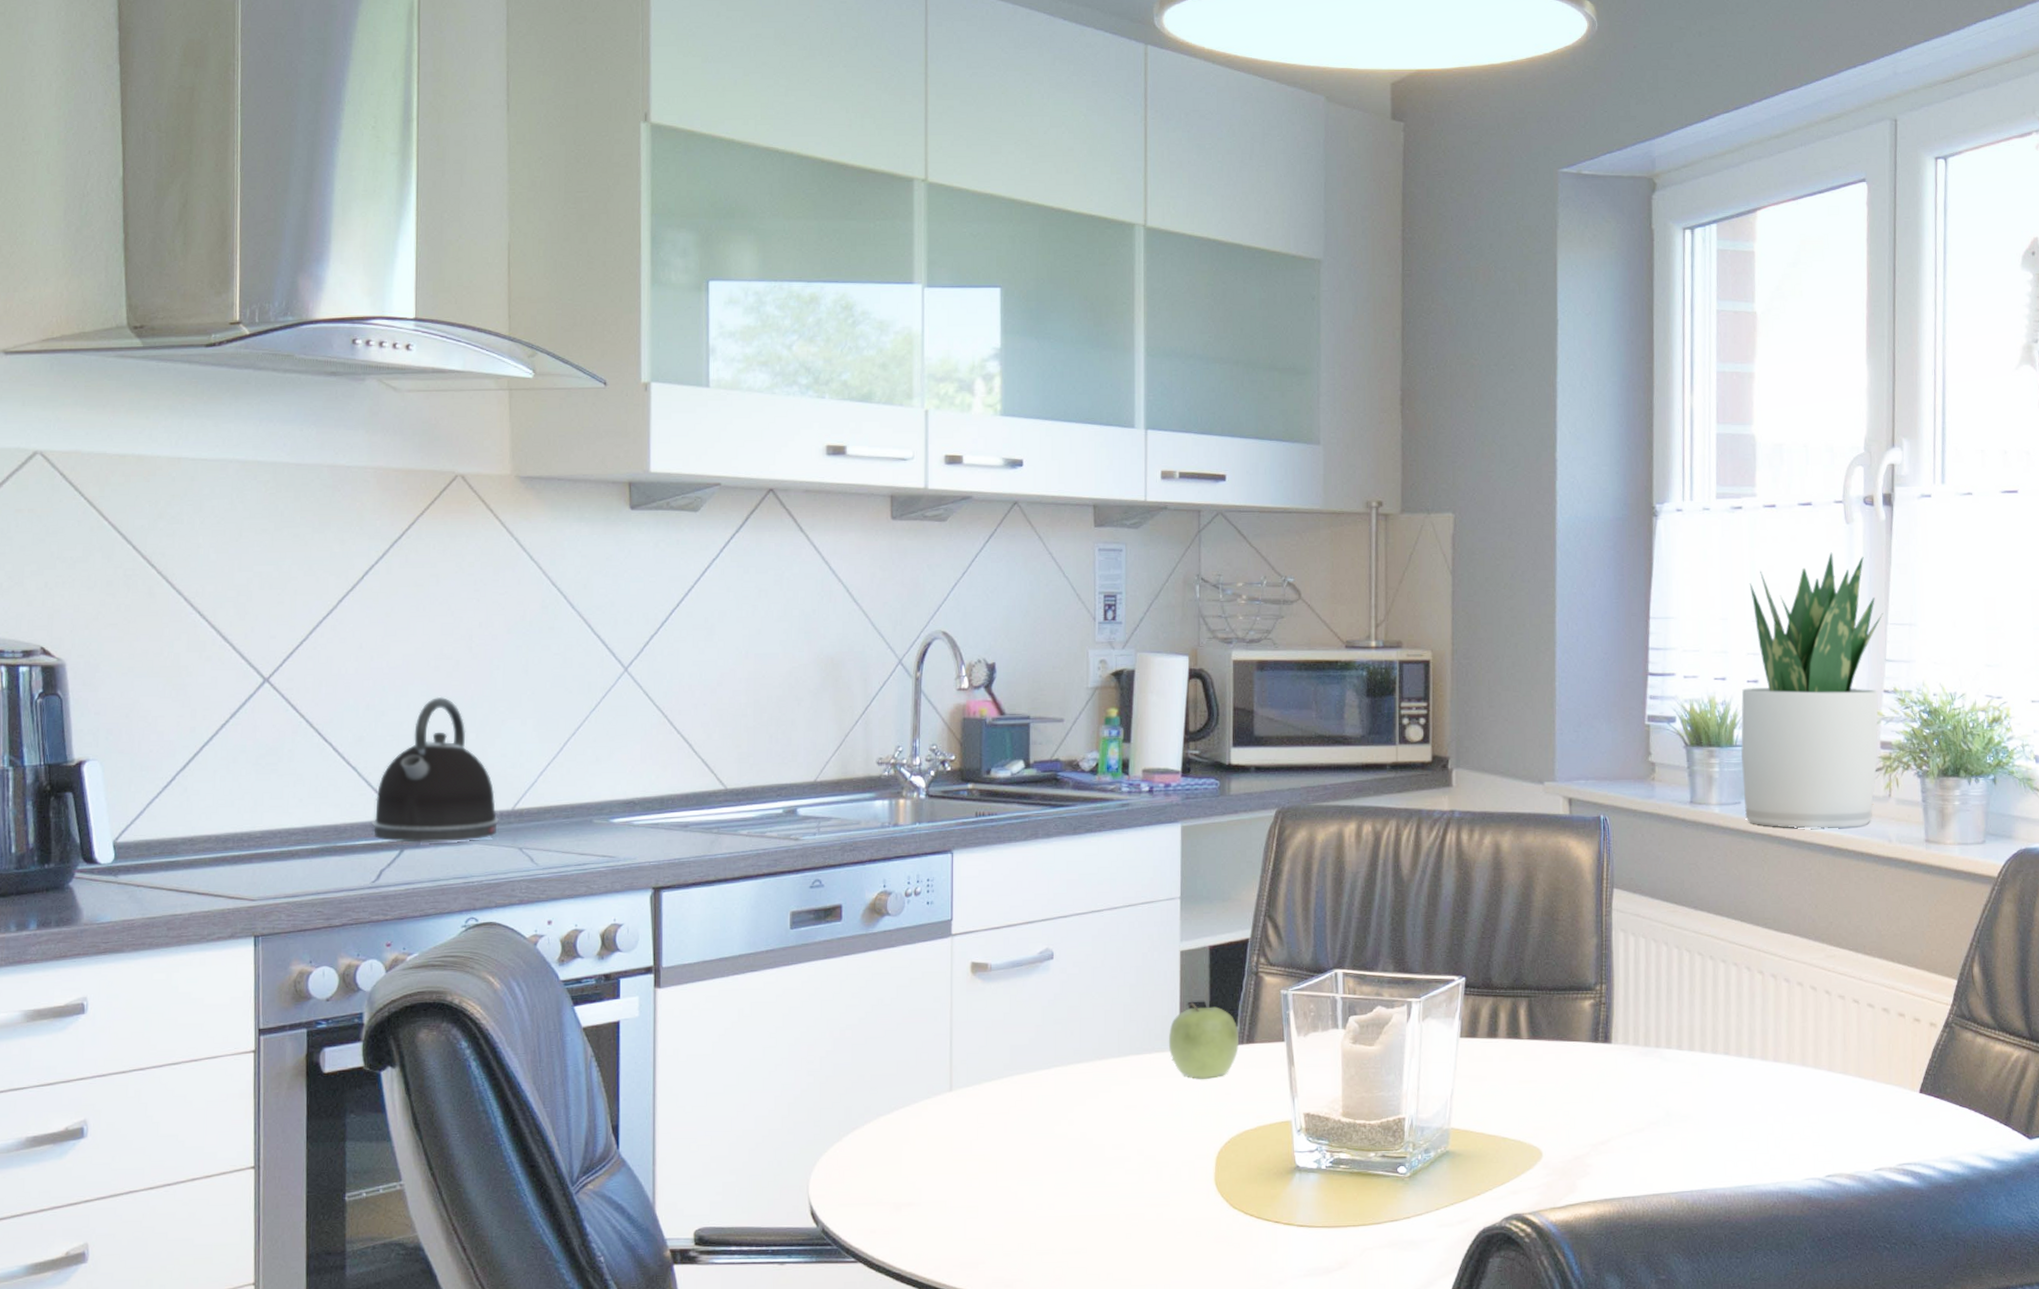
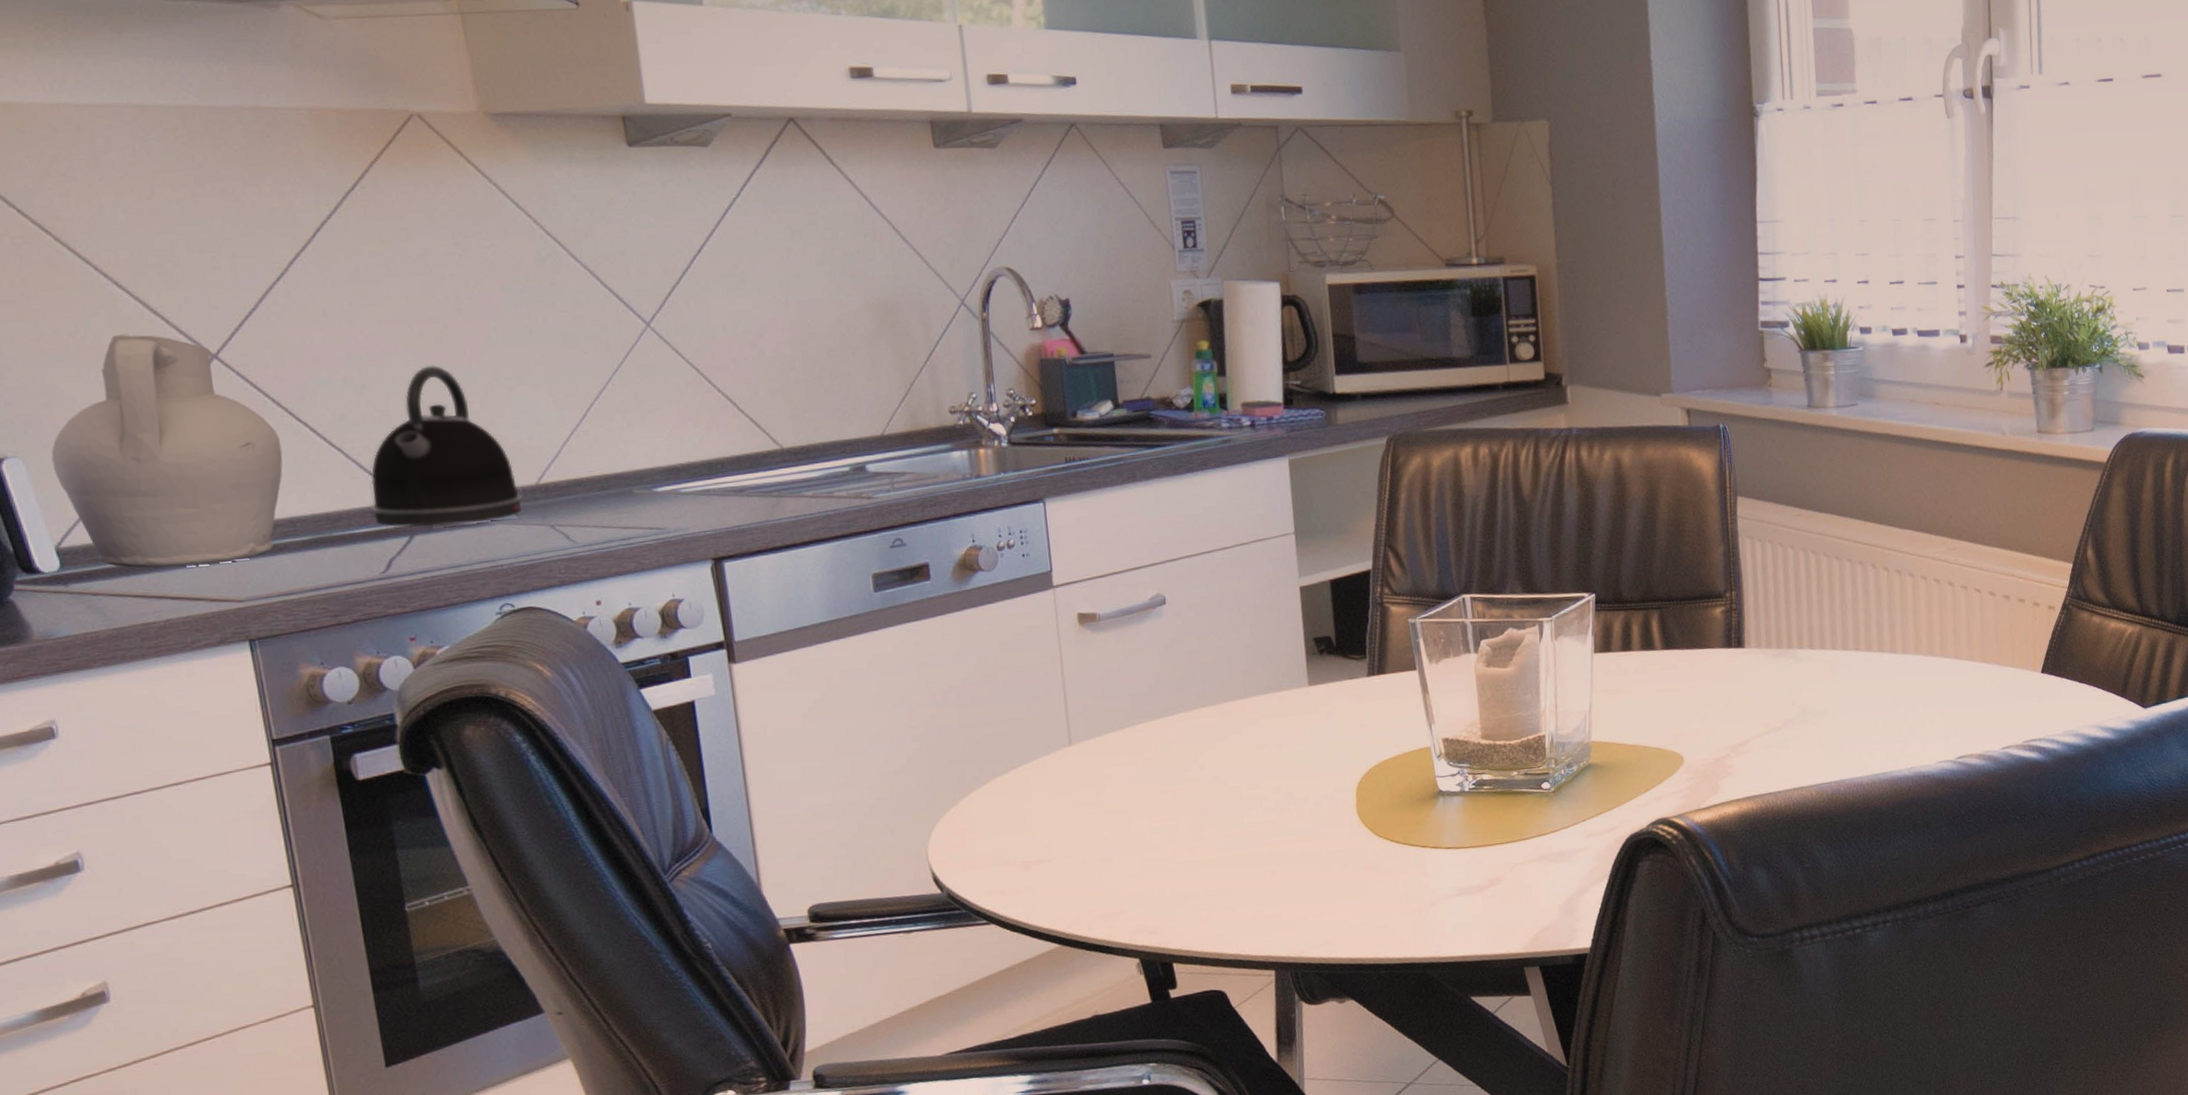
ceramic jug: none [123,657,308,866] -> present [51,334,283,568]
fruit: present [1168,1002,1239,1079] -> none [1295,638,1370,714]
planter: present [1741,552,1884,829] -> none [1853,148,1988,427]

